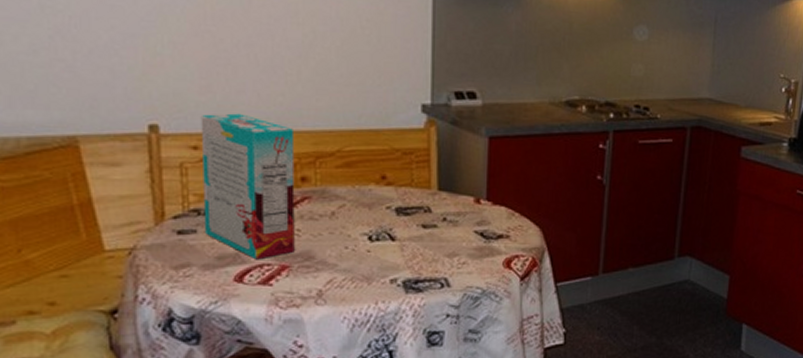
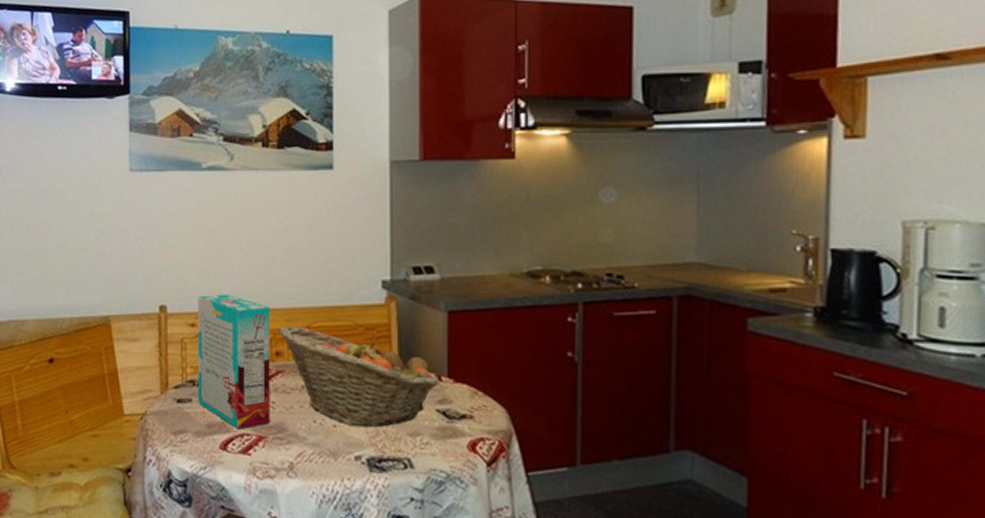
fruit basket: none [305,150,478,250] -> present [279,326,440,427]

